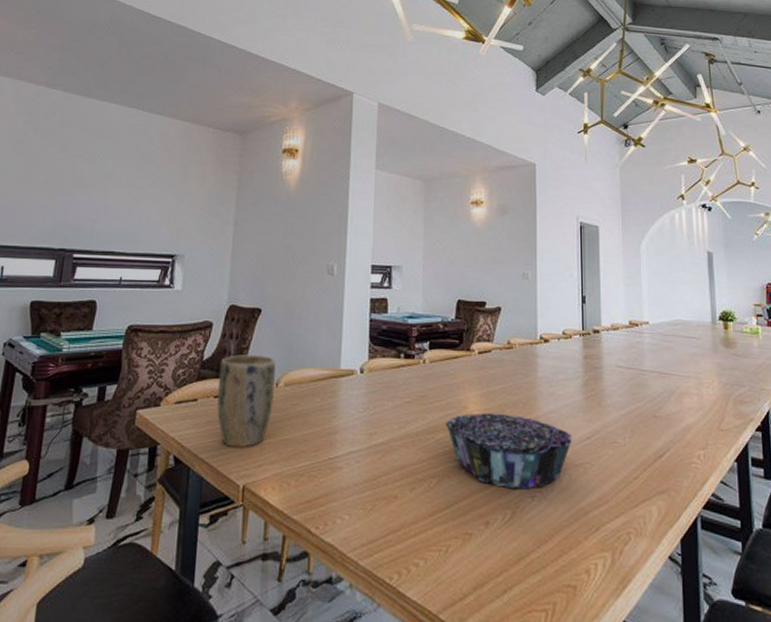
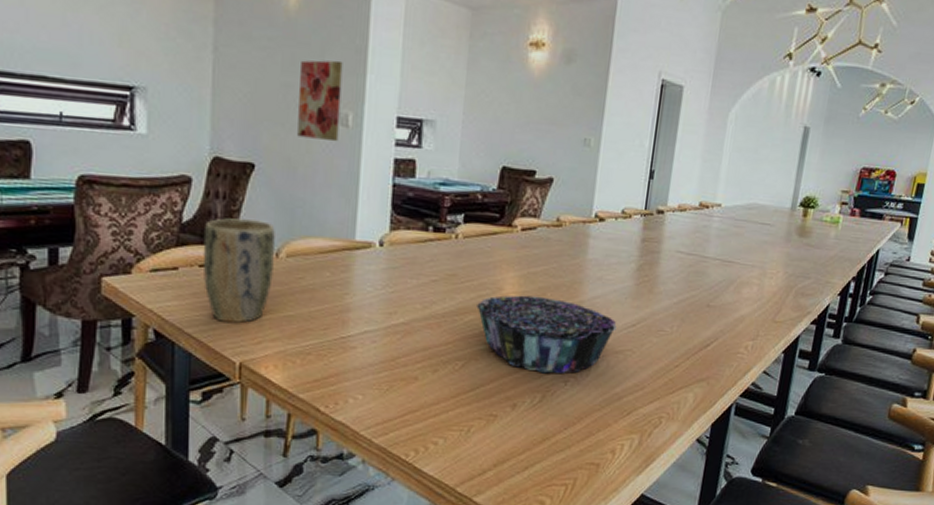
wall art: none [295,225,329,288] -> present [297,60,343,142]

